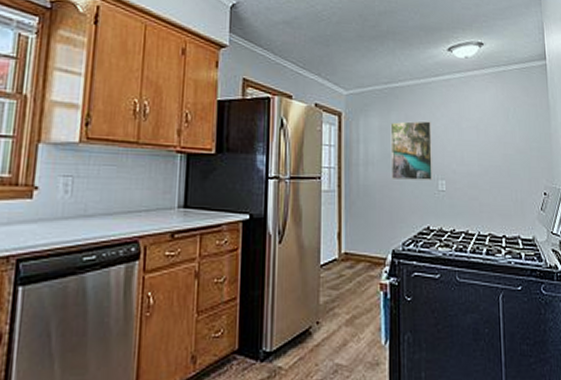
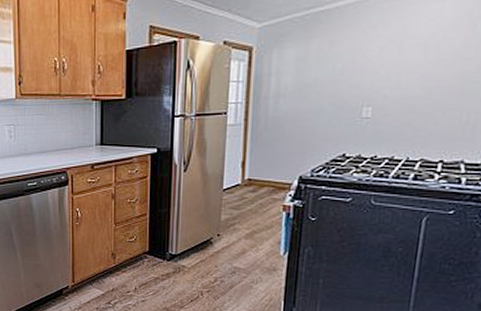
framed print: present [390,121,432,180] -> none [304,44,362,109]

